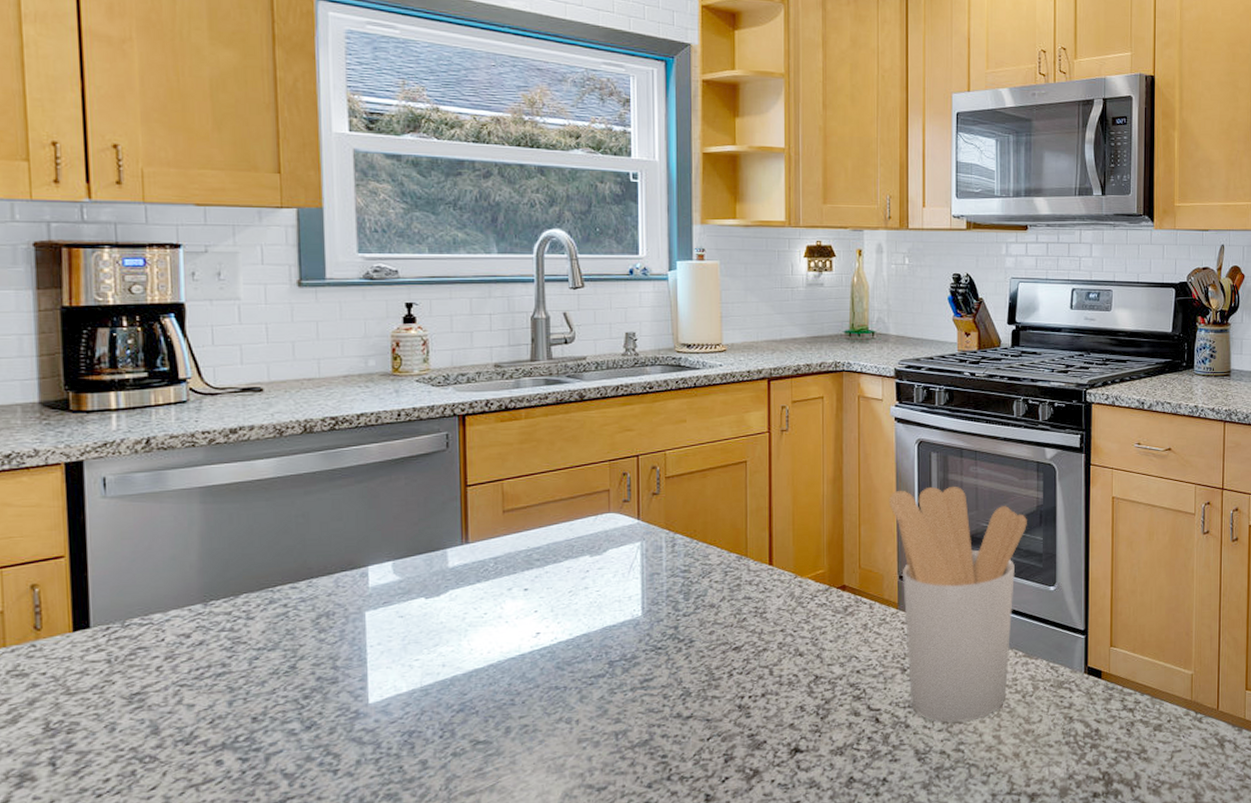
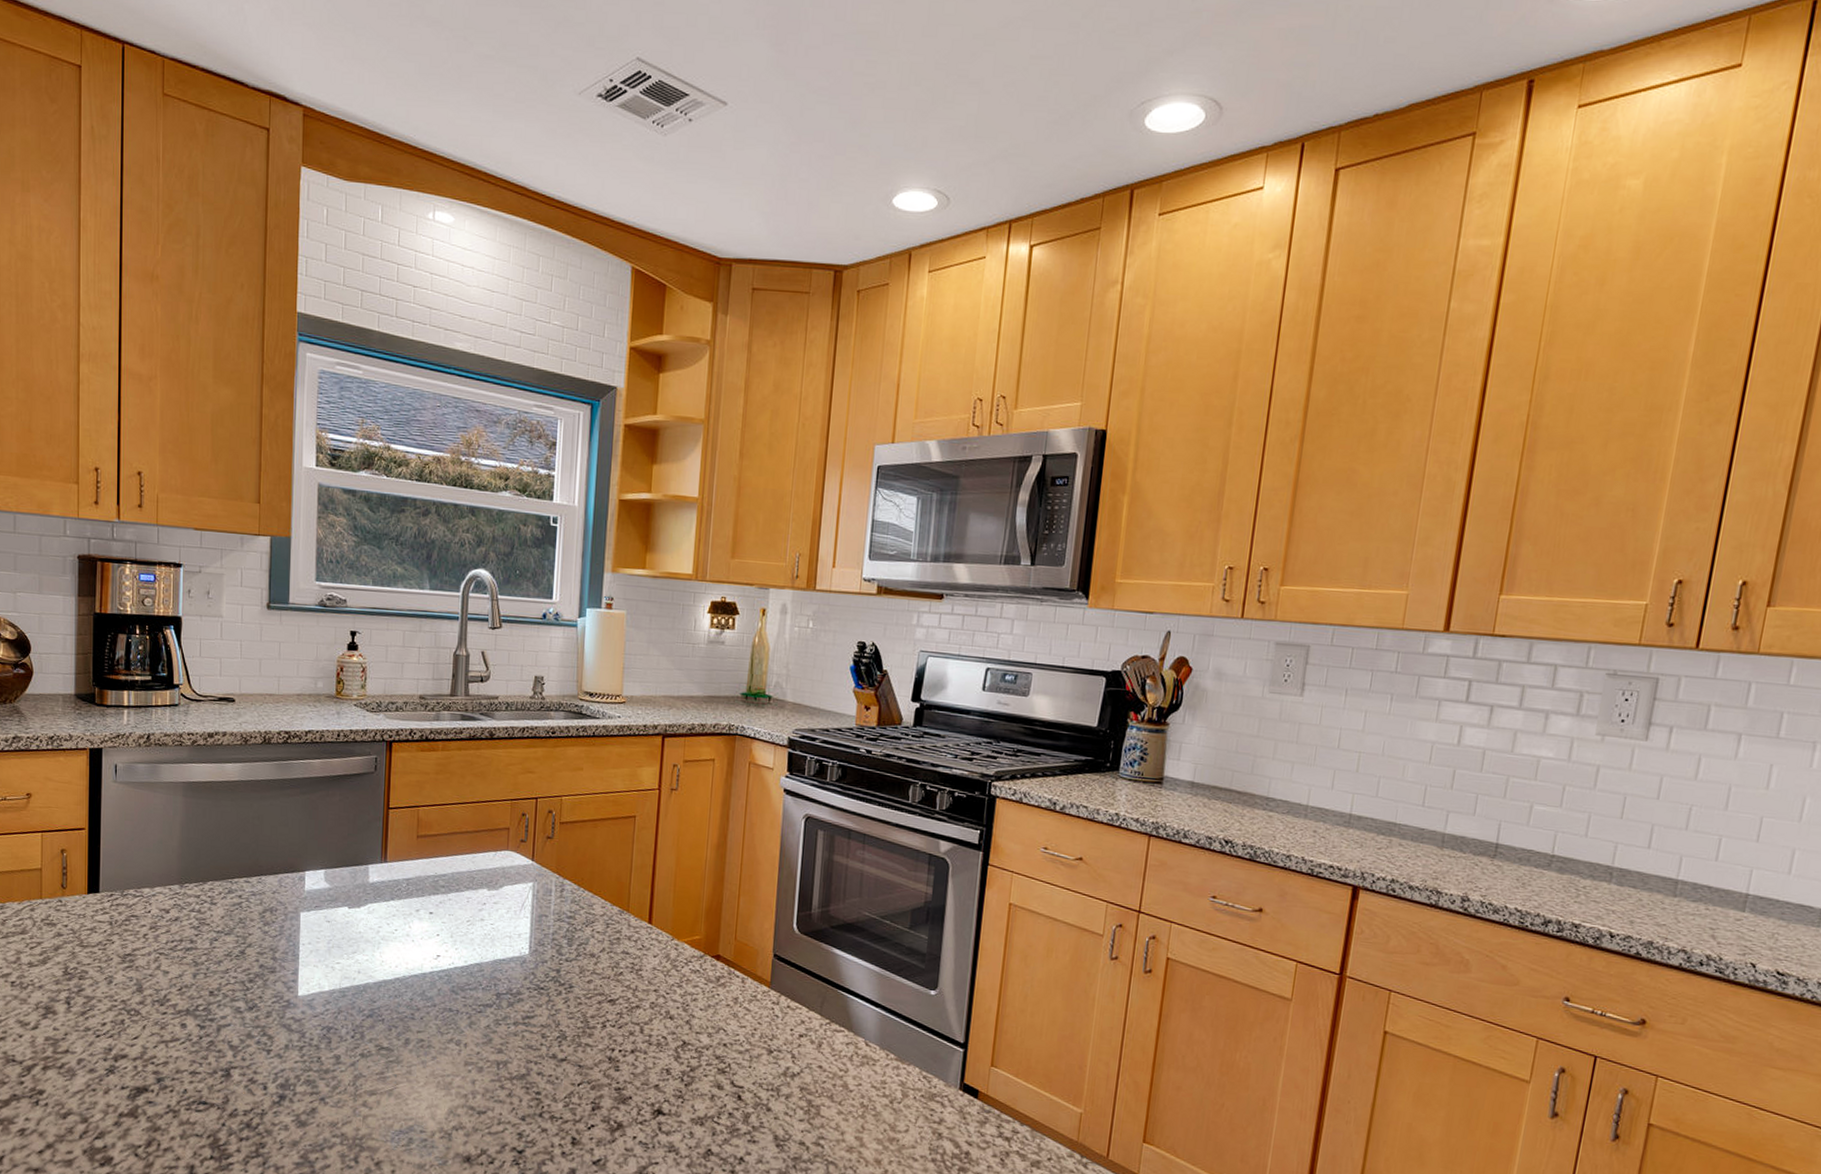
utensil holder: present [888,486,1027,723] -> none [770,865,913,1117]

